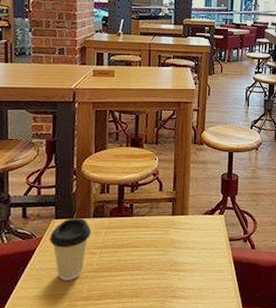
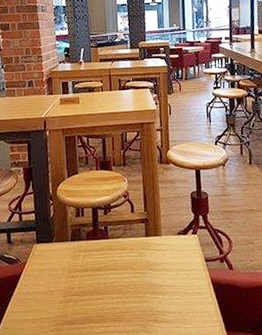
coffee cup: present [49,217,92,281] -> none [32,241,71,305]

